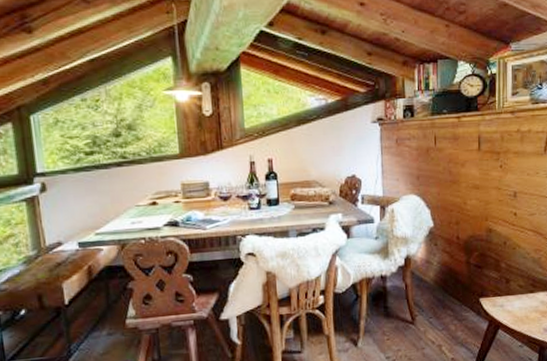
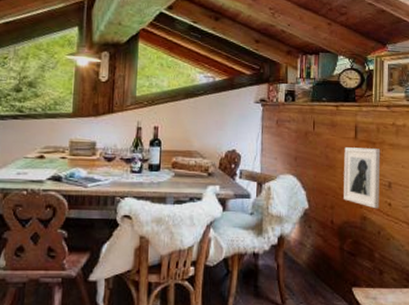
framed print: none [468,158,506,220] -> present [344,147,381,209]

